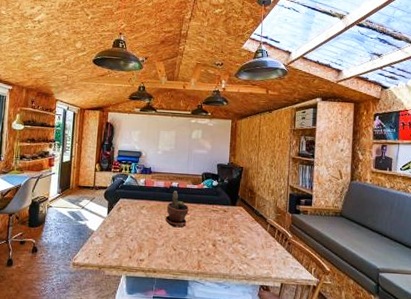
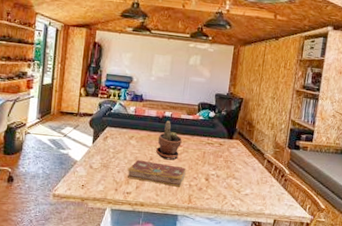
book: none [139,228,194,253] -> present [126,159,186,187]

